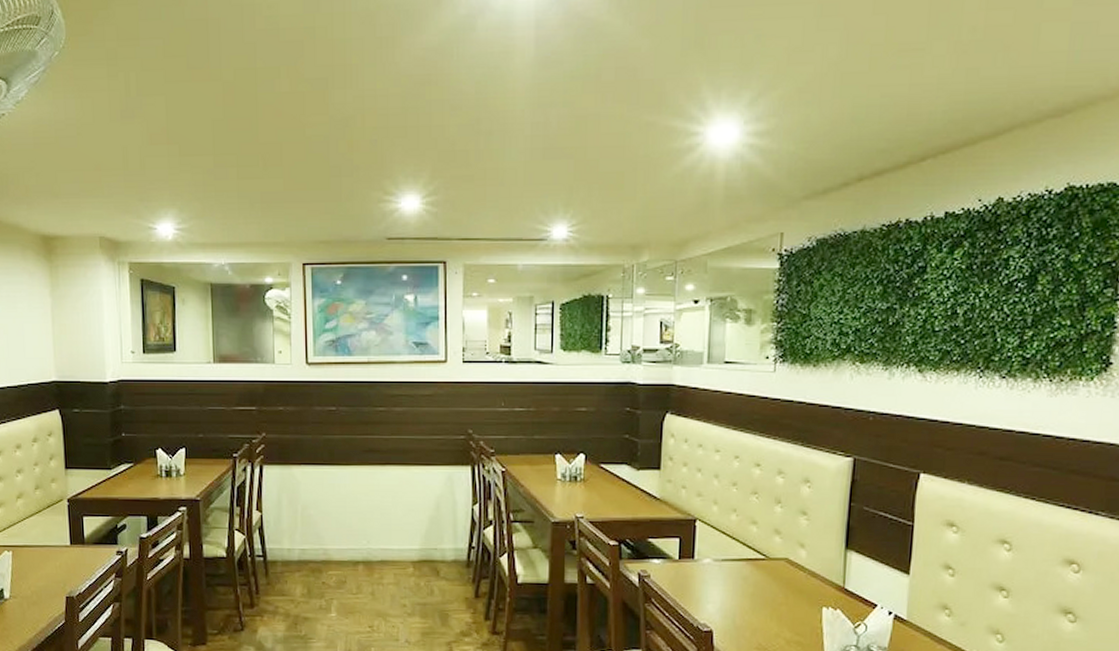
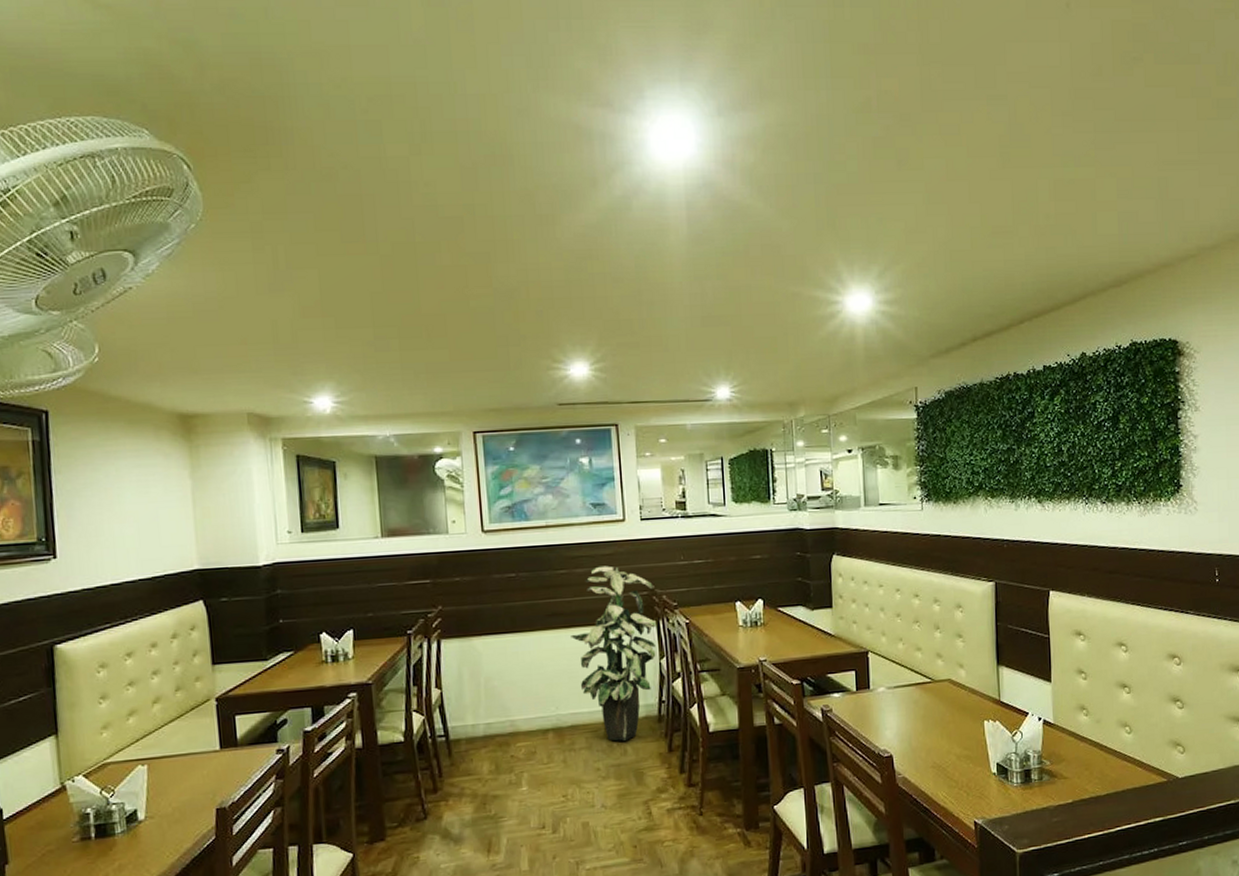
indoor plant: none [386,406,471,581] -> present [571,565,656,741]

